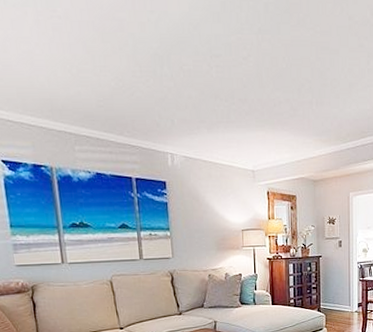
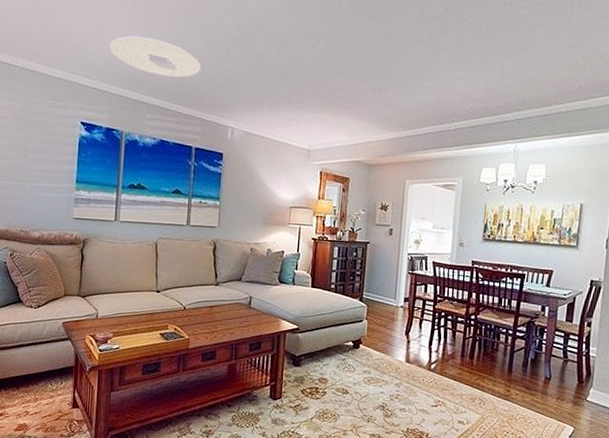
ceiling light: none [17,57,128,102] -> present [109,35,202,78]

